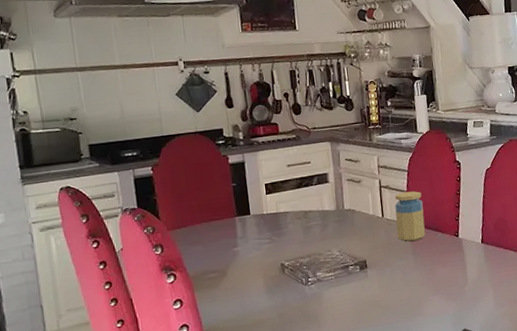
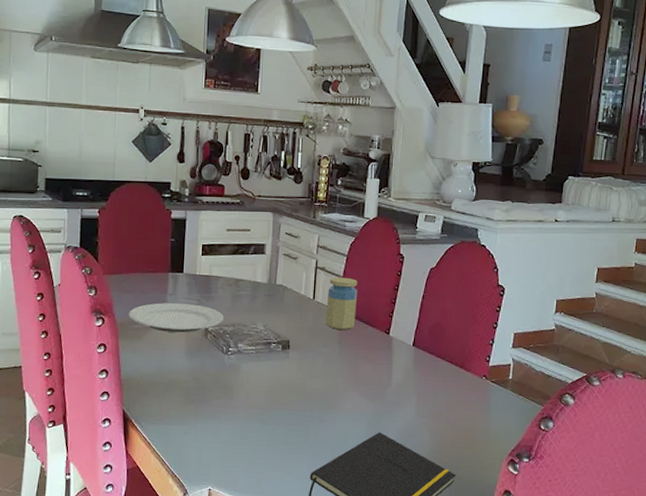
plate: none [200,243,299,276] -> present [129,303,224,333]

